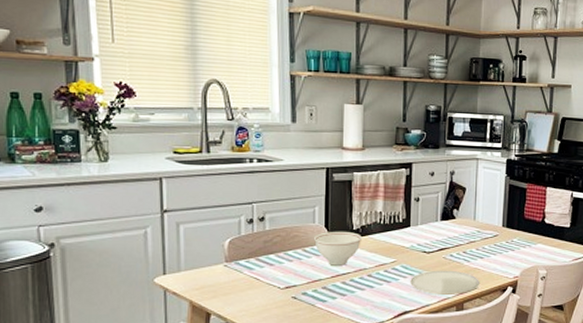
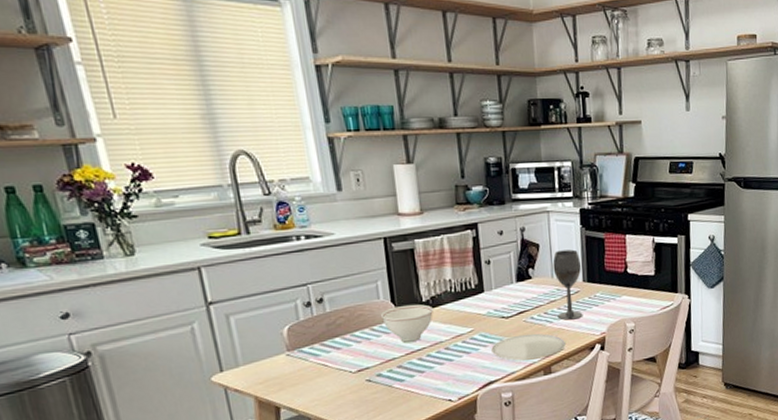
wine glass: none [475,195,503,261] -> present [553,249,583,320]

